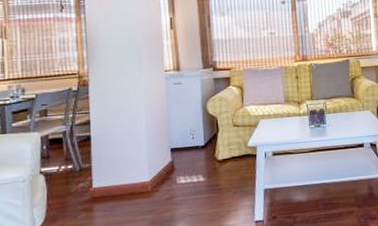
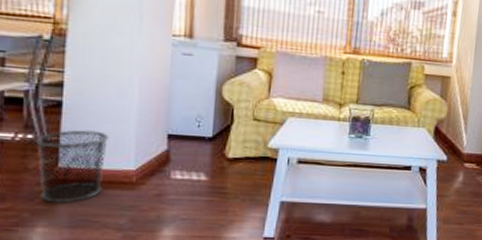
waste bin: none [75,154,127,217] -> present [37,130,108,203]

